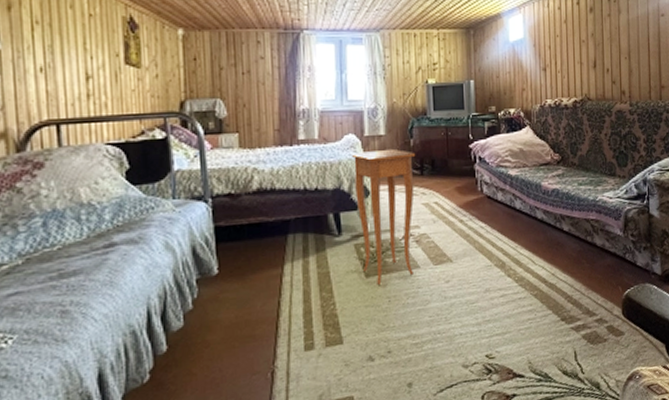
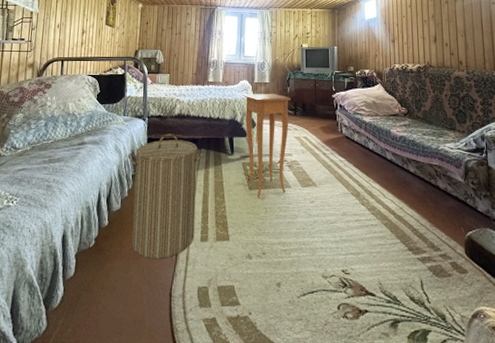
laundry hamper: none [187,217,300,384] -> present [128,134,204,260]

